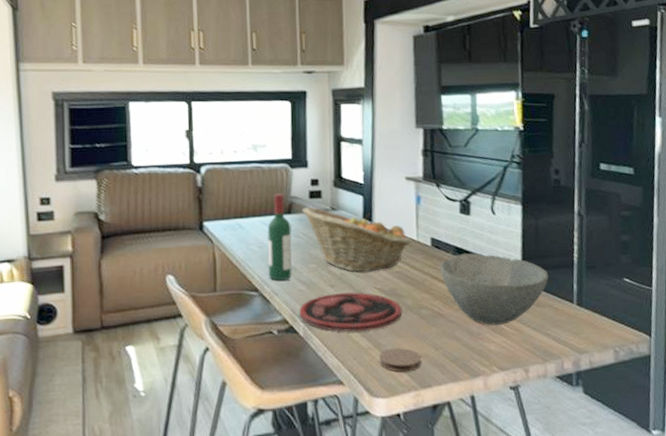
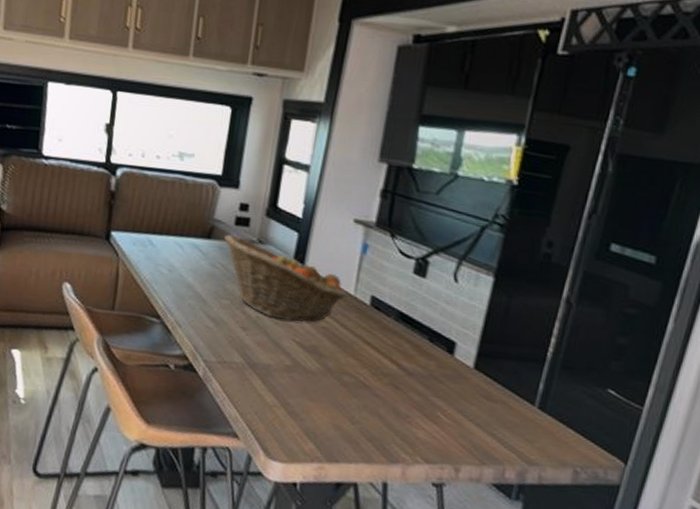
wine bottle: present [267,193,292,281] -> none [174,213,209,313]
plate: present [298,292,402,332] -> none [201,337,321,387]
coaster: present [379,348,422,372] -> none [283,411,334,441]
bowl: present [440,252,549,325] -> none [375,320,510,412]

